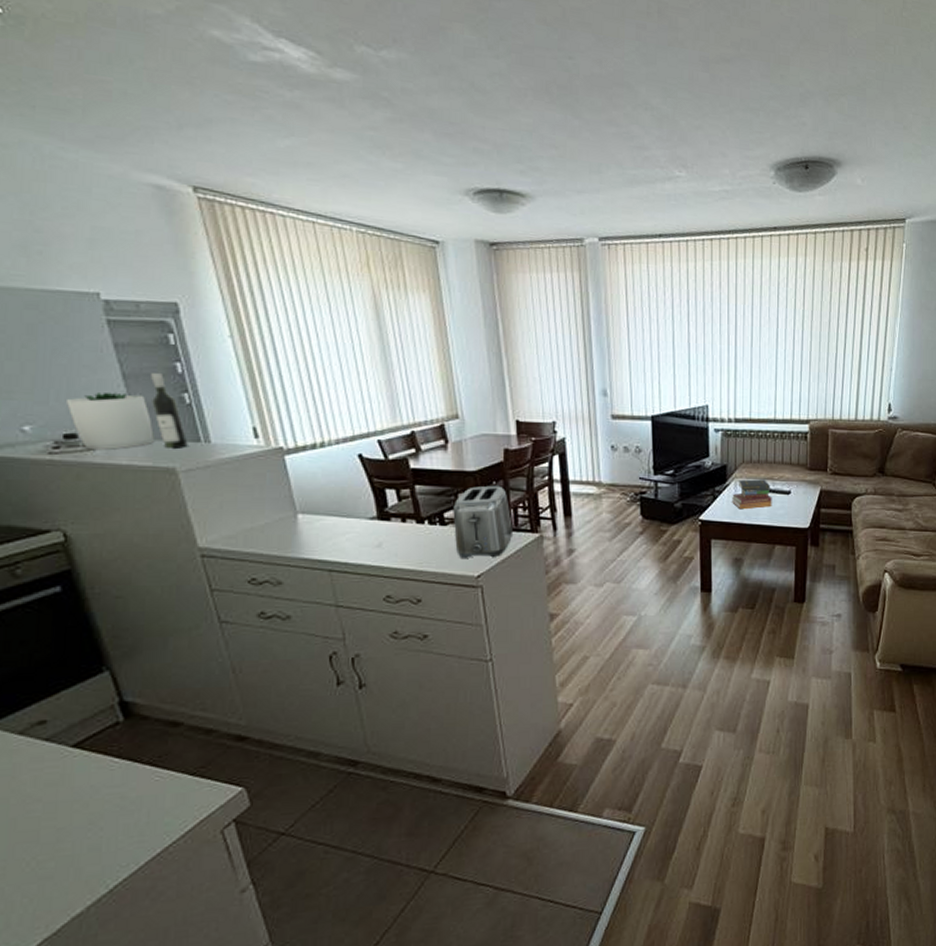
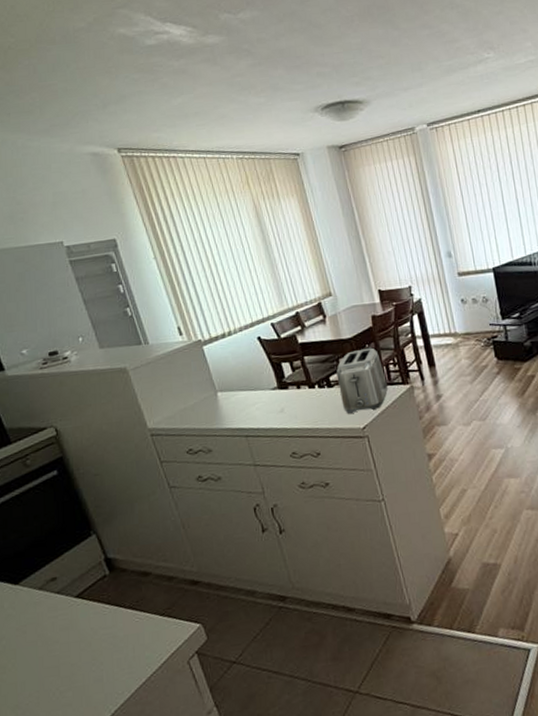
planter: present [67,392,155,451] -> none [49,314,111,363]
bottle: present [149,372,188,448] -> none [102,294,133,353]

